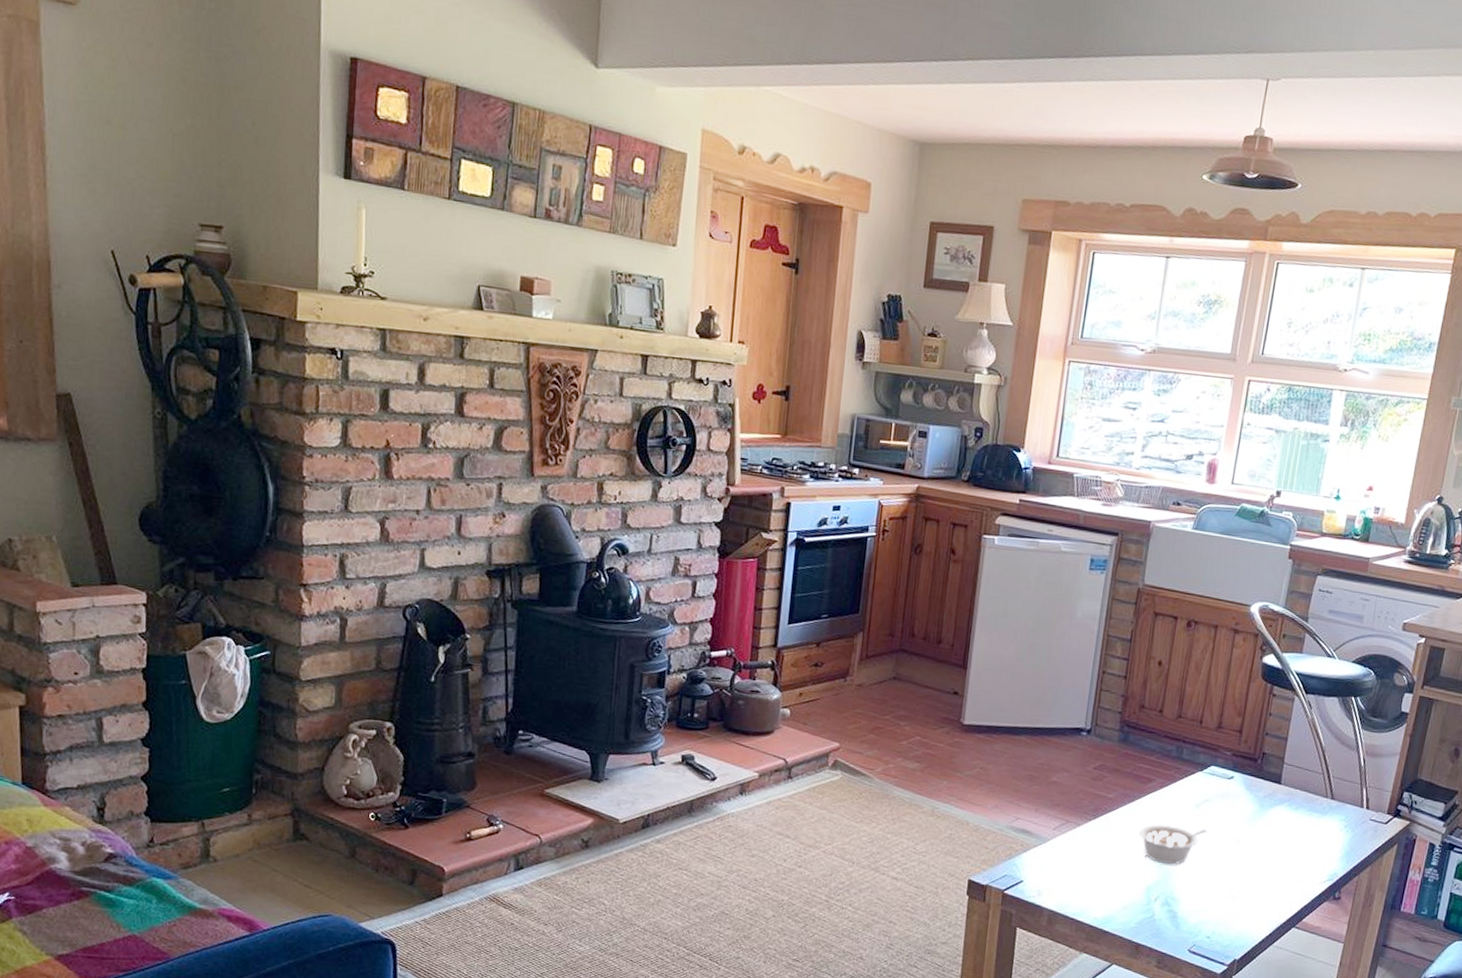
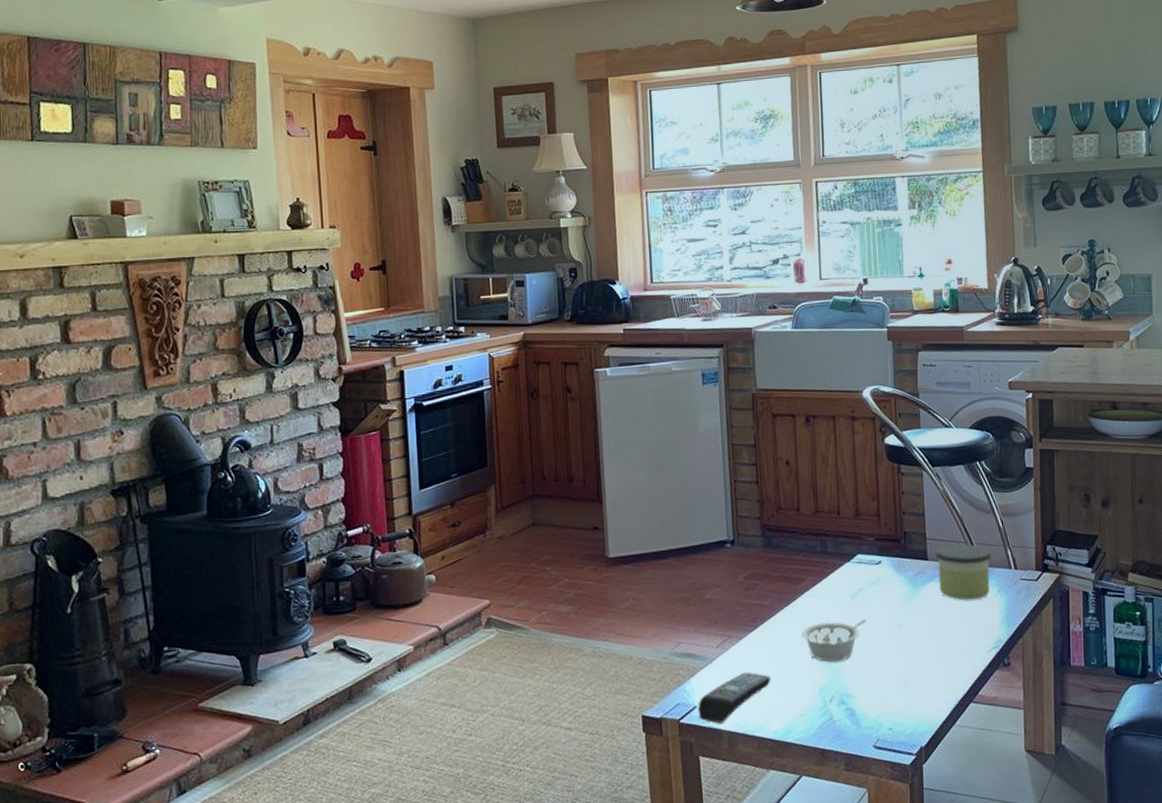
remote control: none [1023,857,1101,901] -> present [698,672,771,724]
candle: none [1286,773,1346,831] -> present [935,544,991,600]

